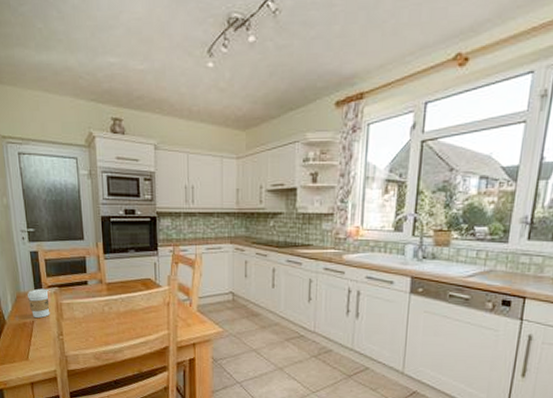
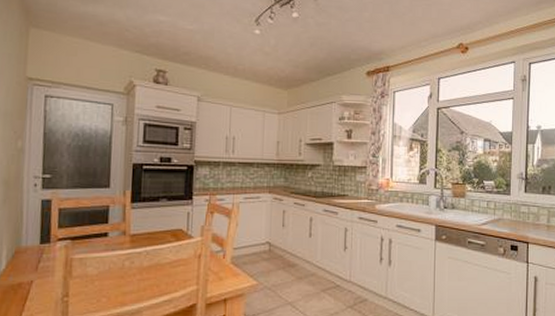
coffee cup: present [28,288,51,318] -> none [29,241,61,276]

